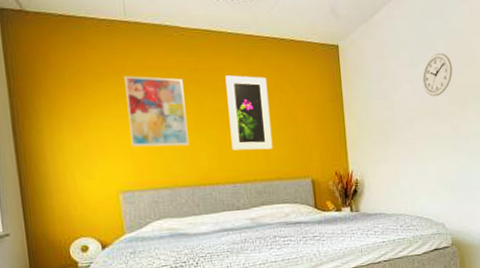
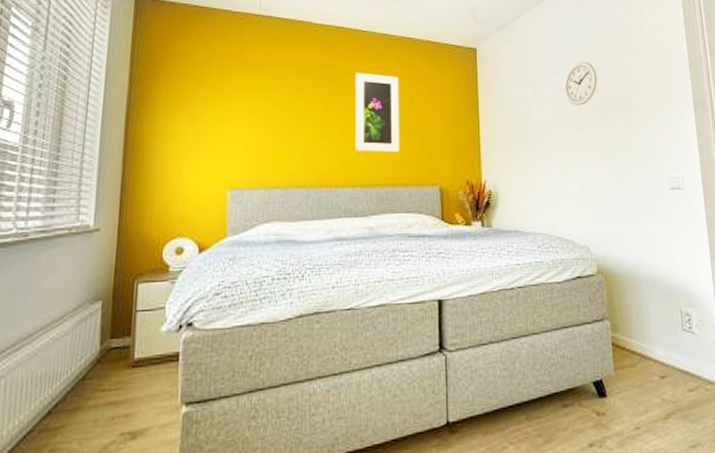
wall art: present [124,76,189,147] -> none [248,68,311,143]

